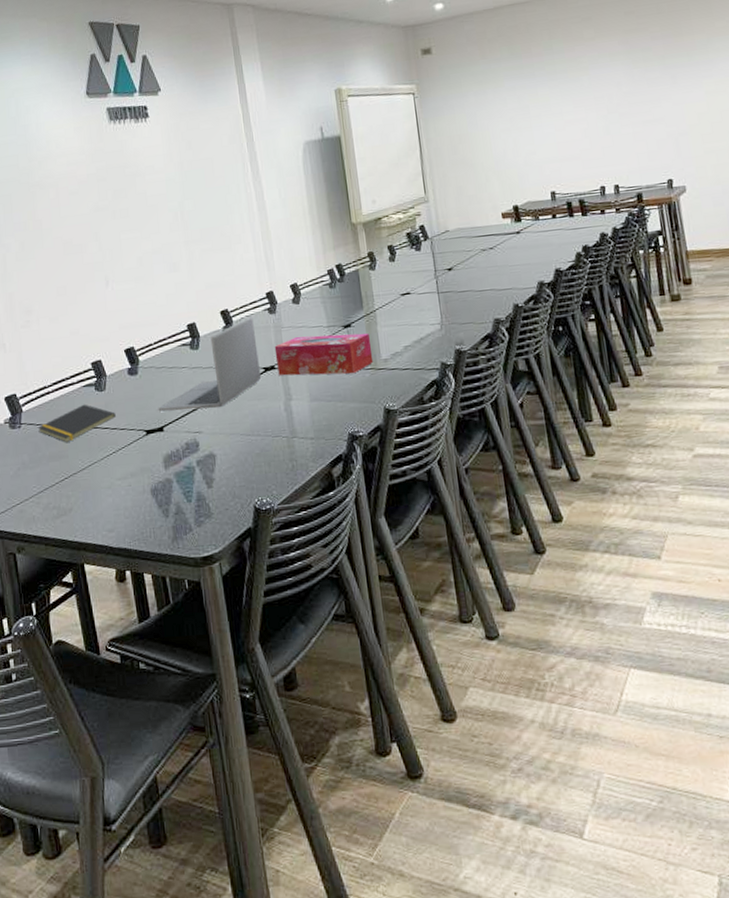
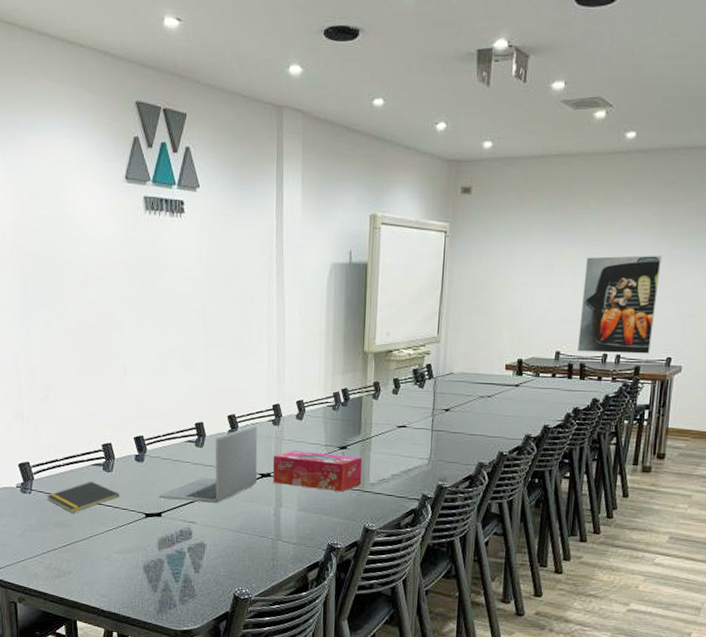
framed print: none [561,82,649,189] -> present [577,255,662,354]

